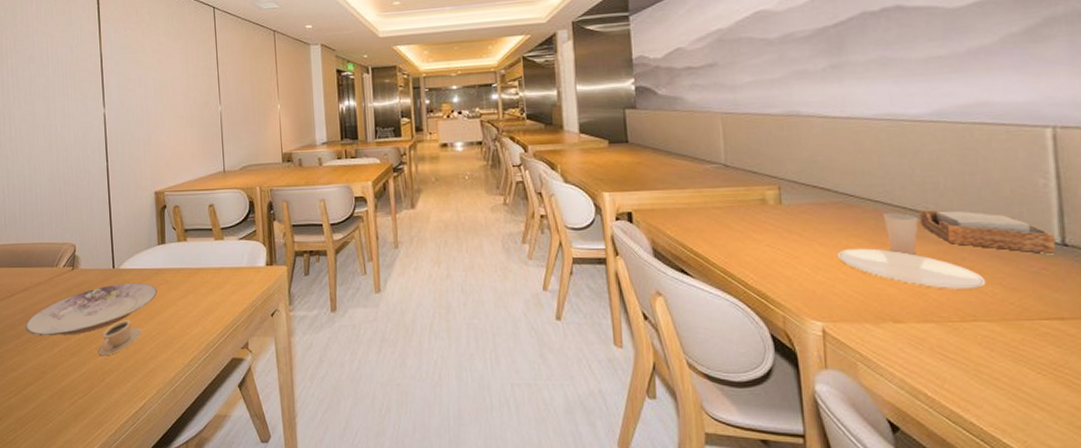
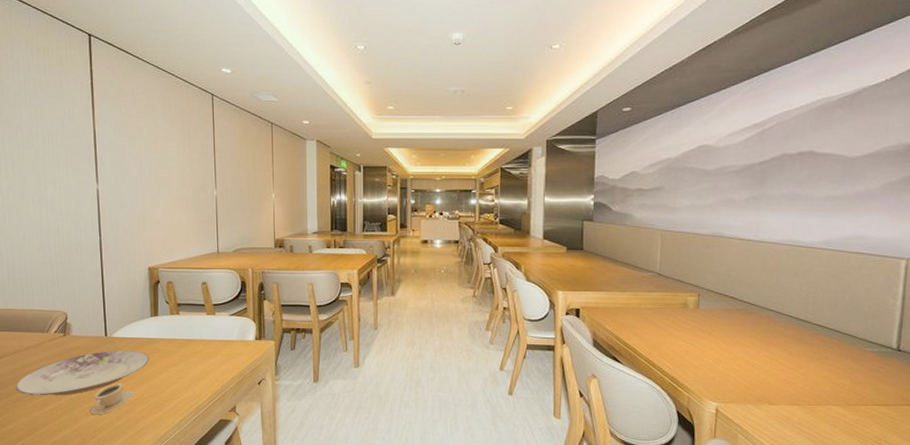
plate: present [837,248,986,290] -> none [735,346,840,381]
cup: present [883,212,918,255] -> none [773,319,799,353]
napkin holder: present [919,209,1057,255] -> none [800,318,894,357]

